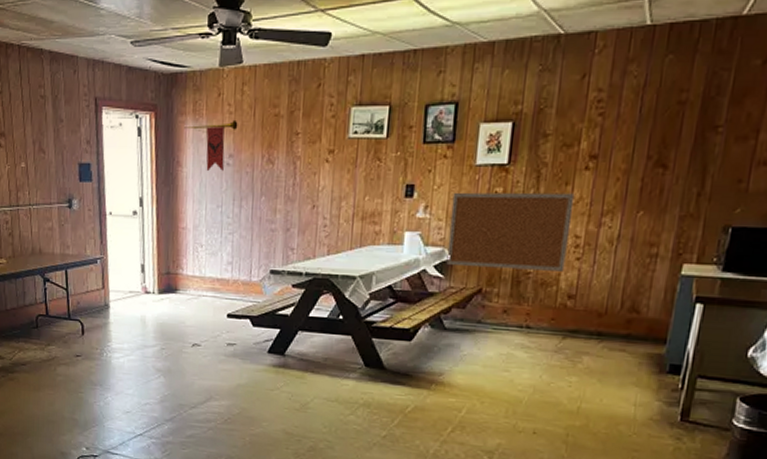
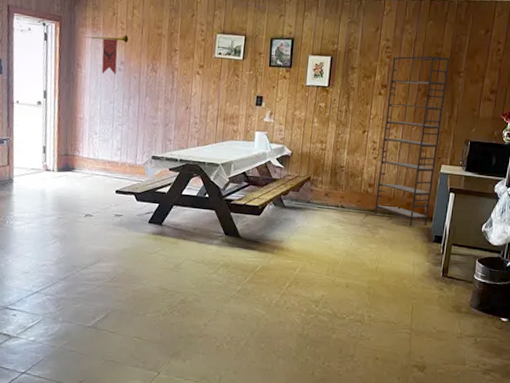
bulletin board: present [446,192,575,271] -> none [285,104,373,167]
shelving unit: none [576,106,700,352] -> present [374,56,450,226]

